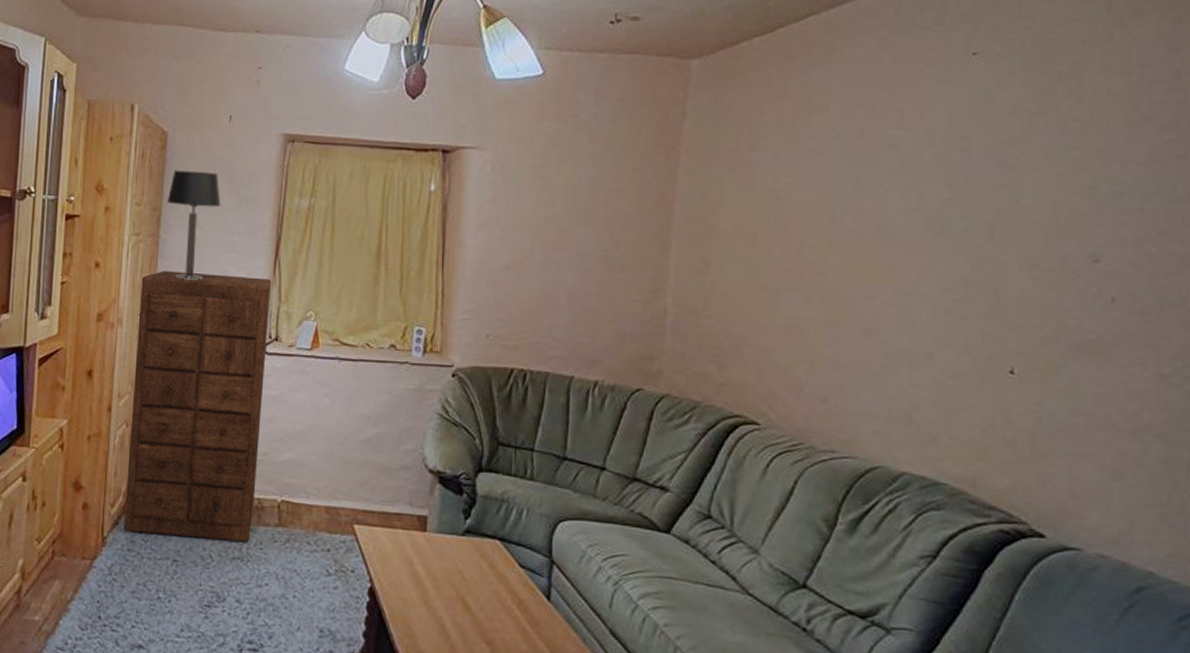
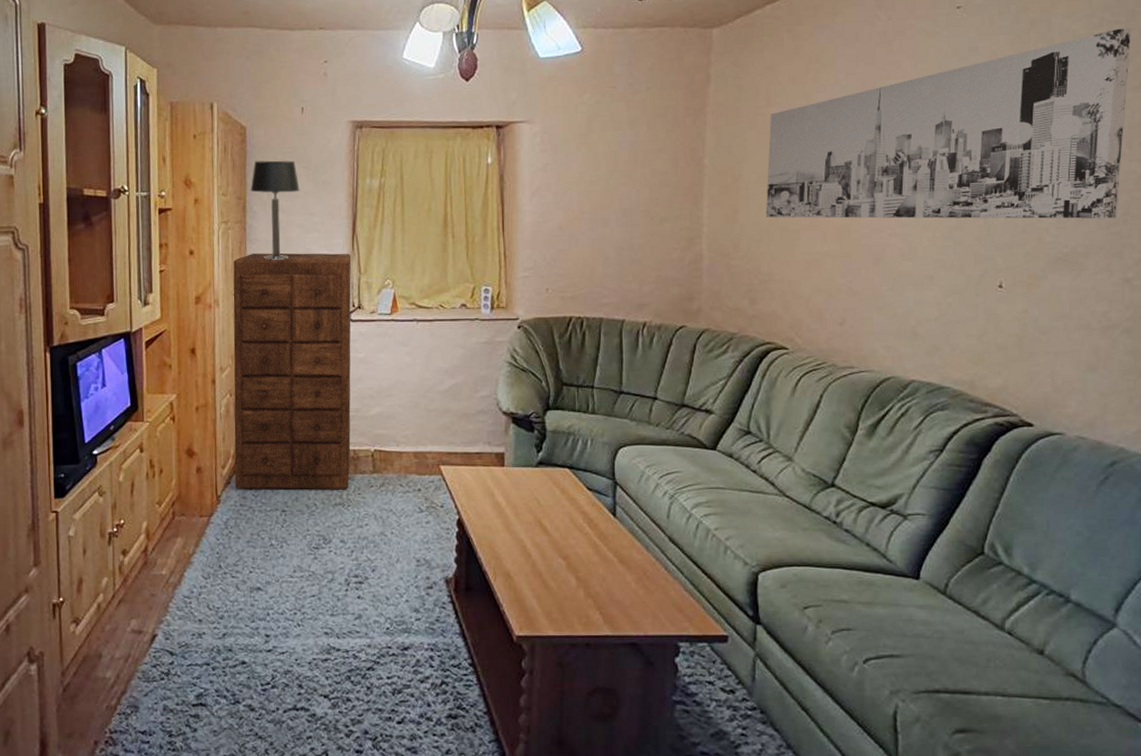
wall art: none [741,89,1177,305] -> present [765,28,1132,219]

